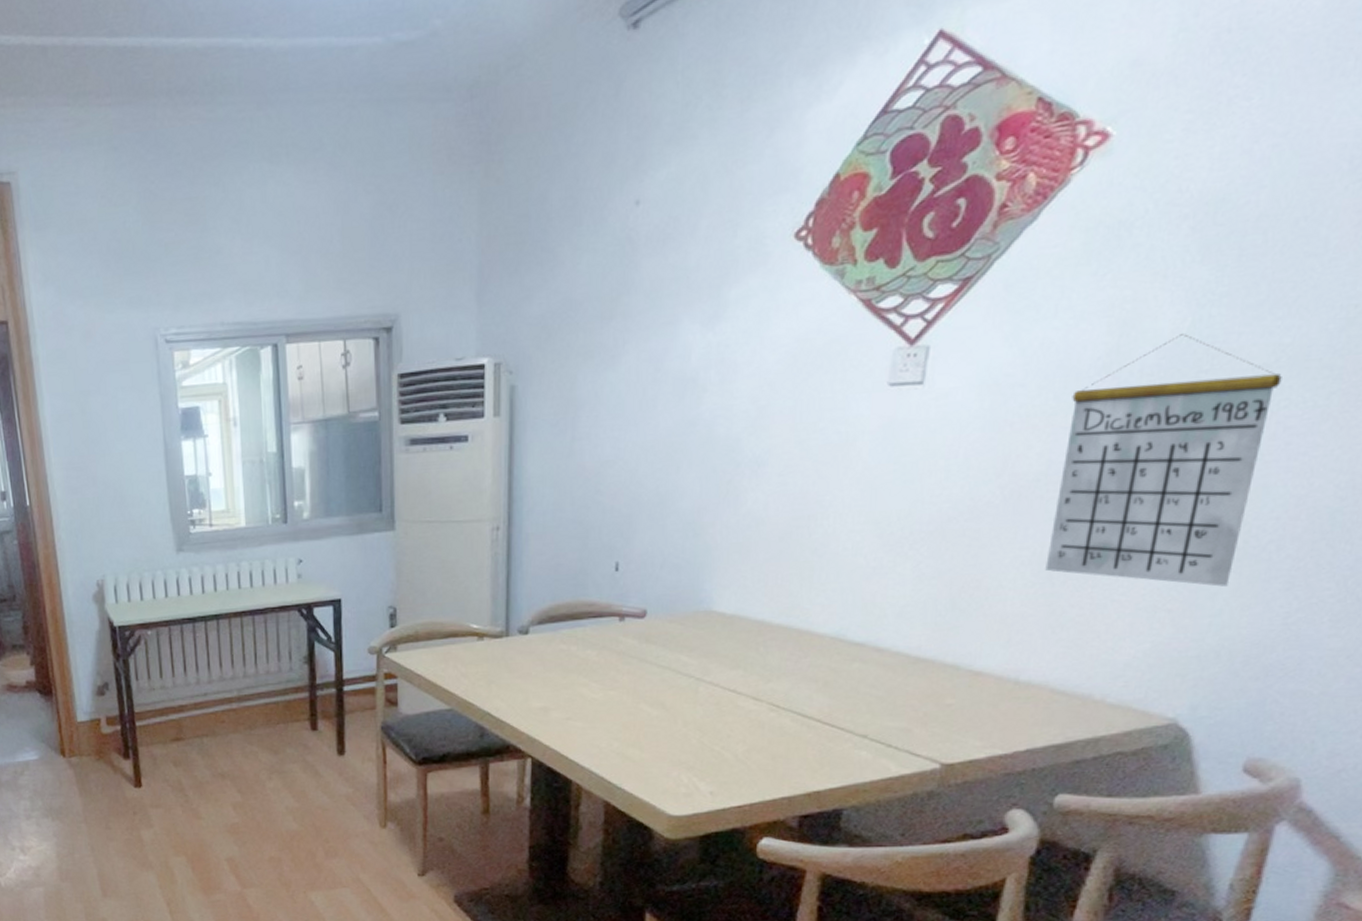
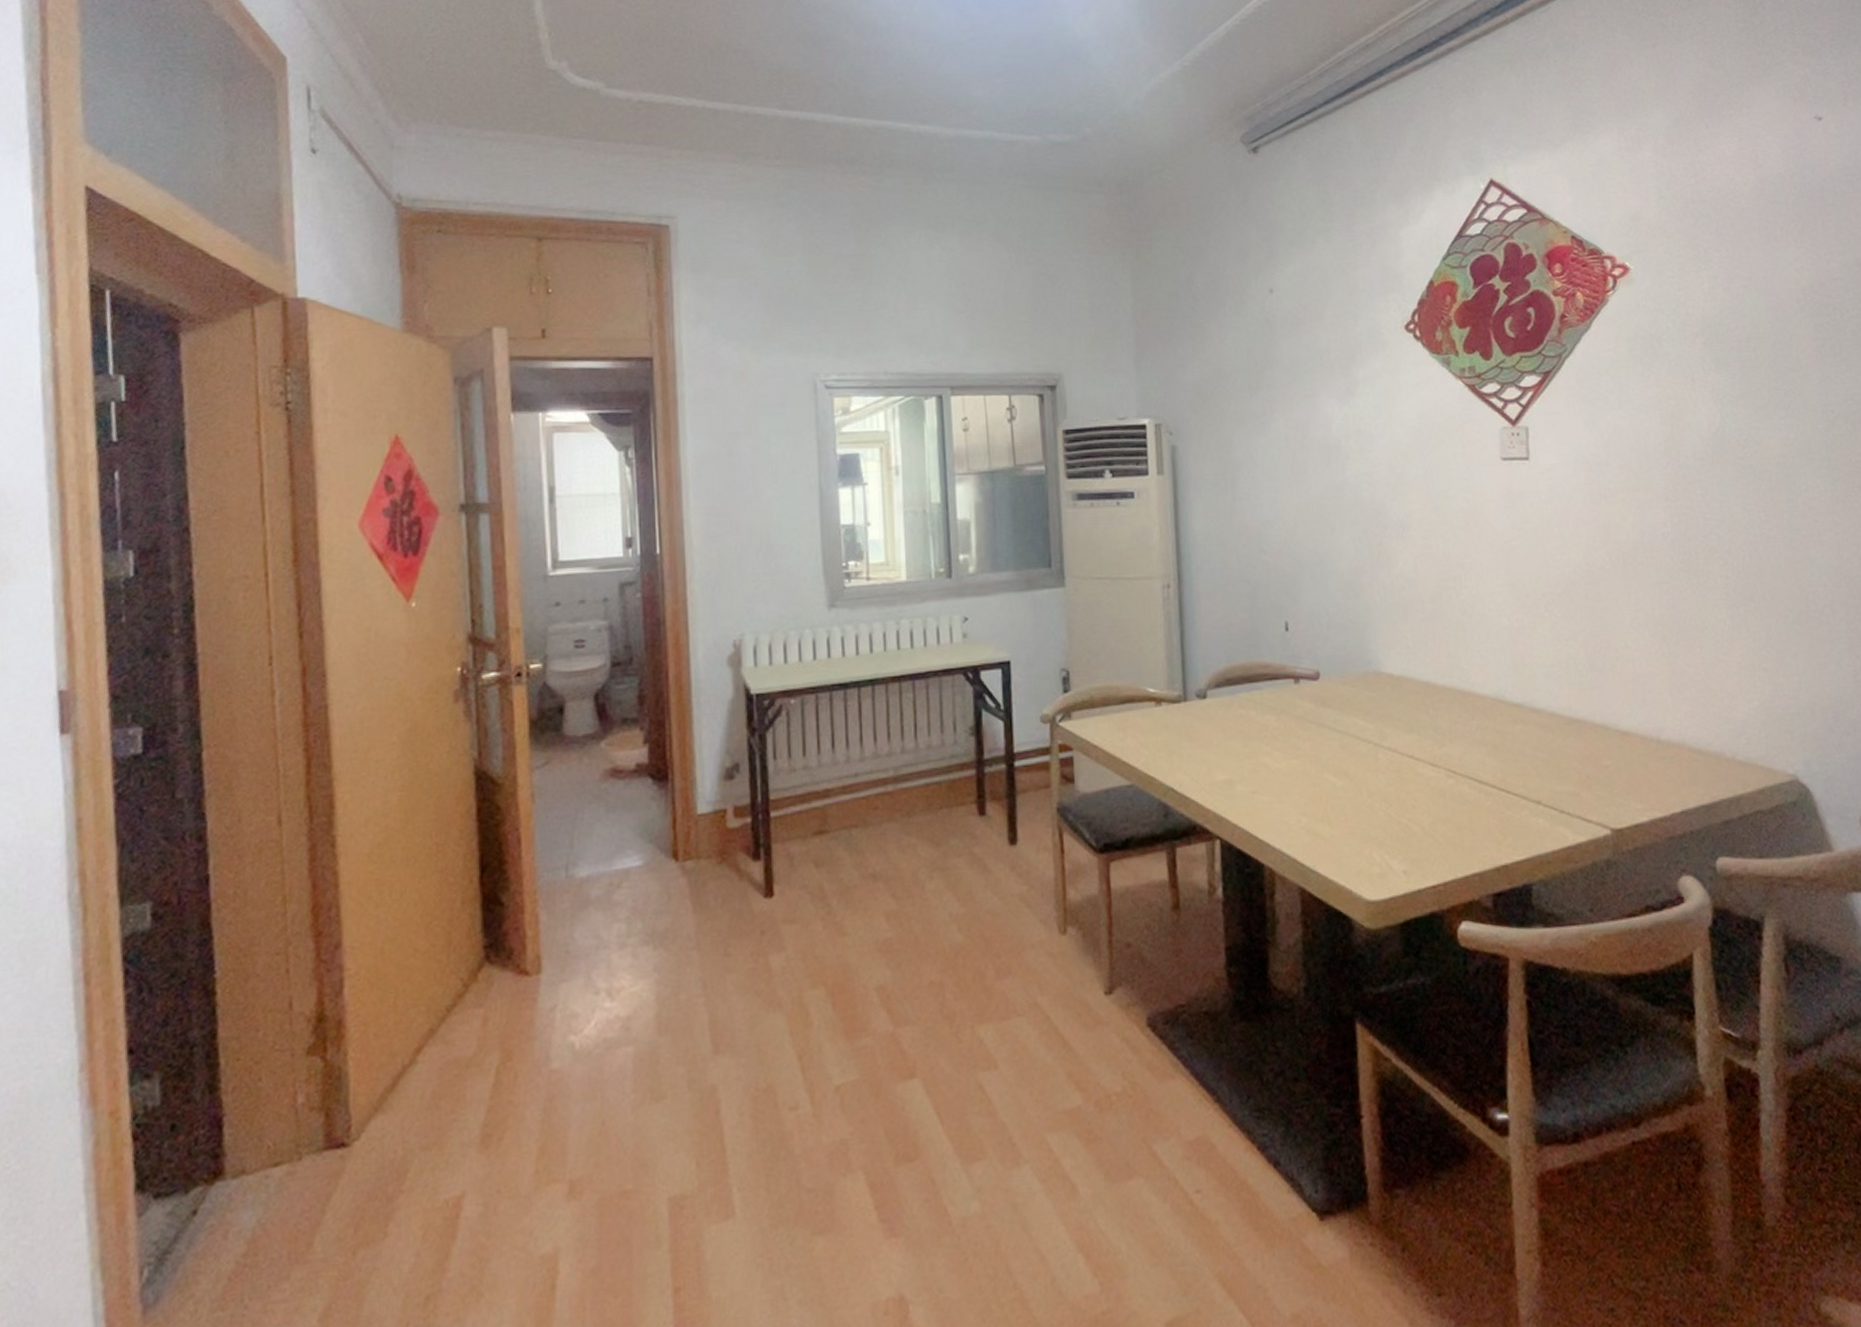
calendar: present [1045,334,1282,587] -> none [1647,427,1804,647]

